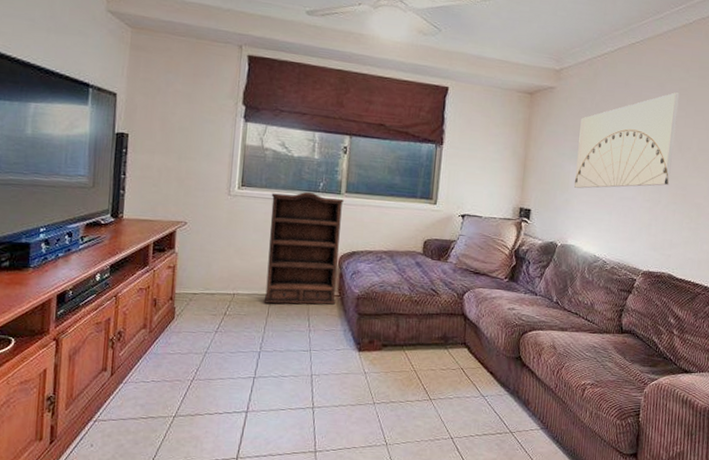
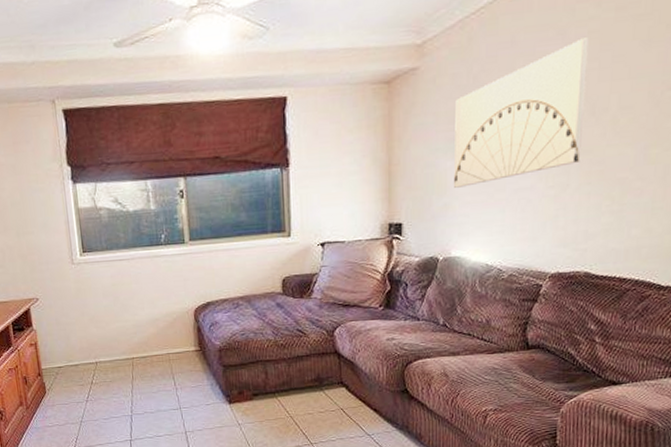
bookshelf: present [263,191,344,305] -> none [114,246,198,368]

